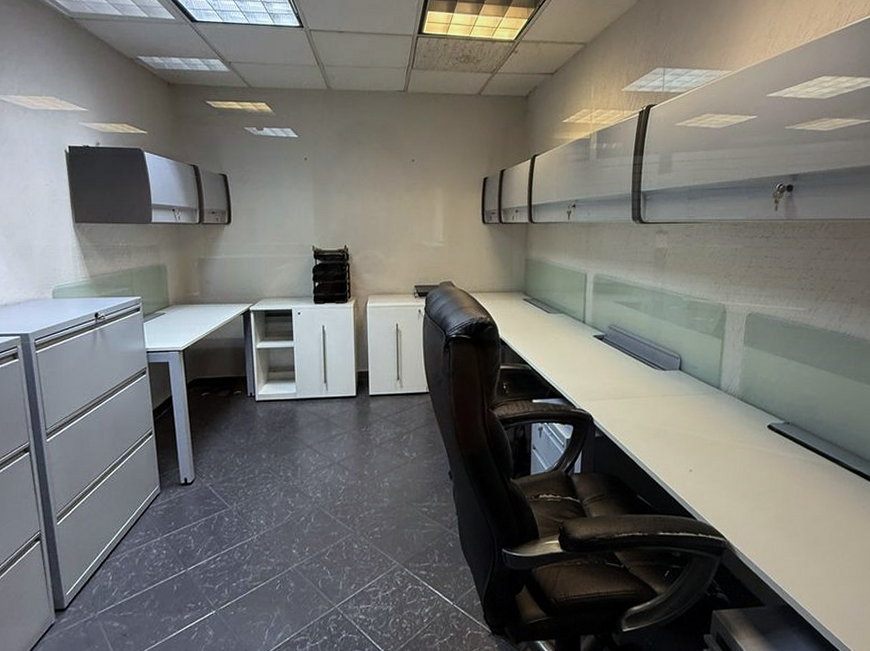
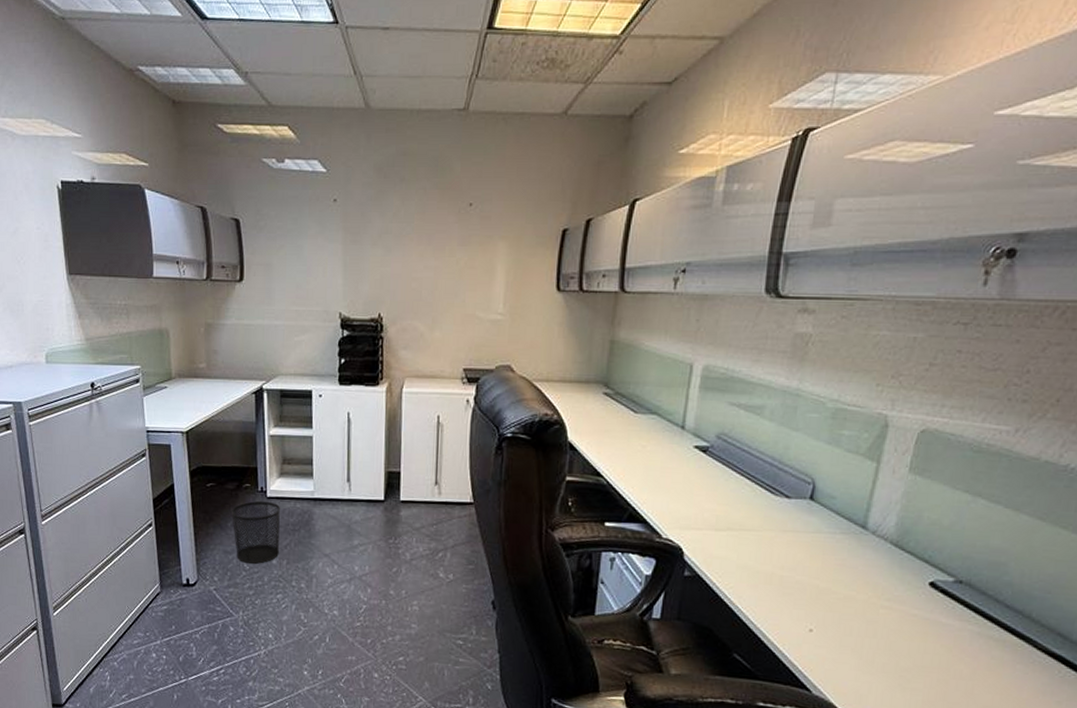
waste bin: none [224,404,268,459] -> present [230,501,281,564]

